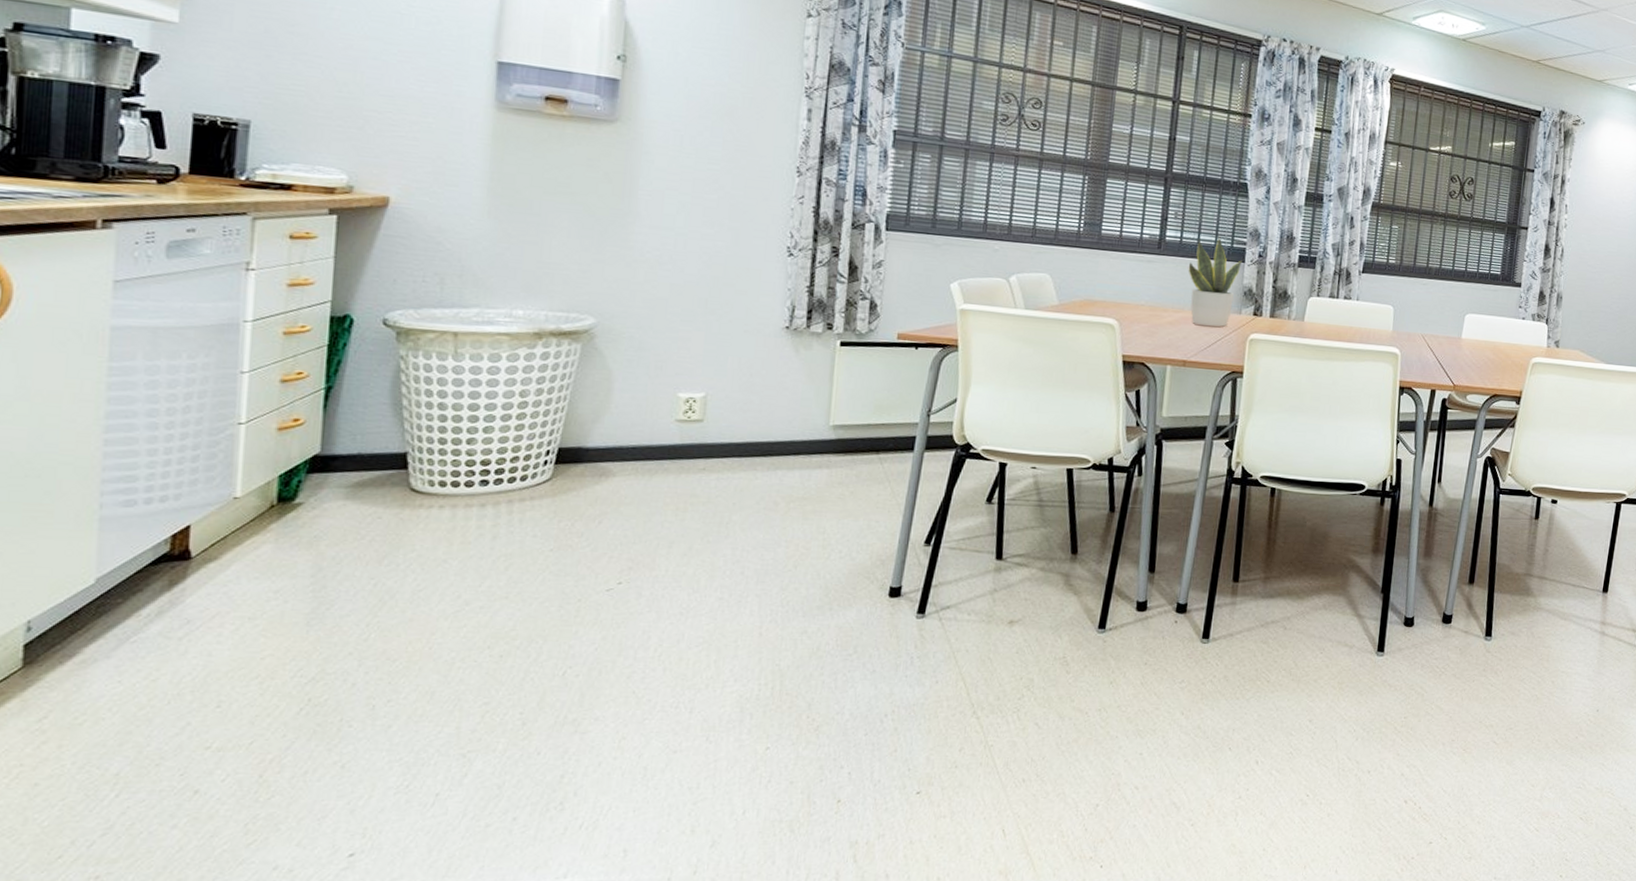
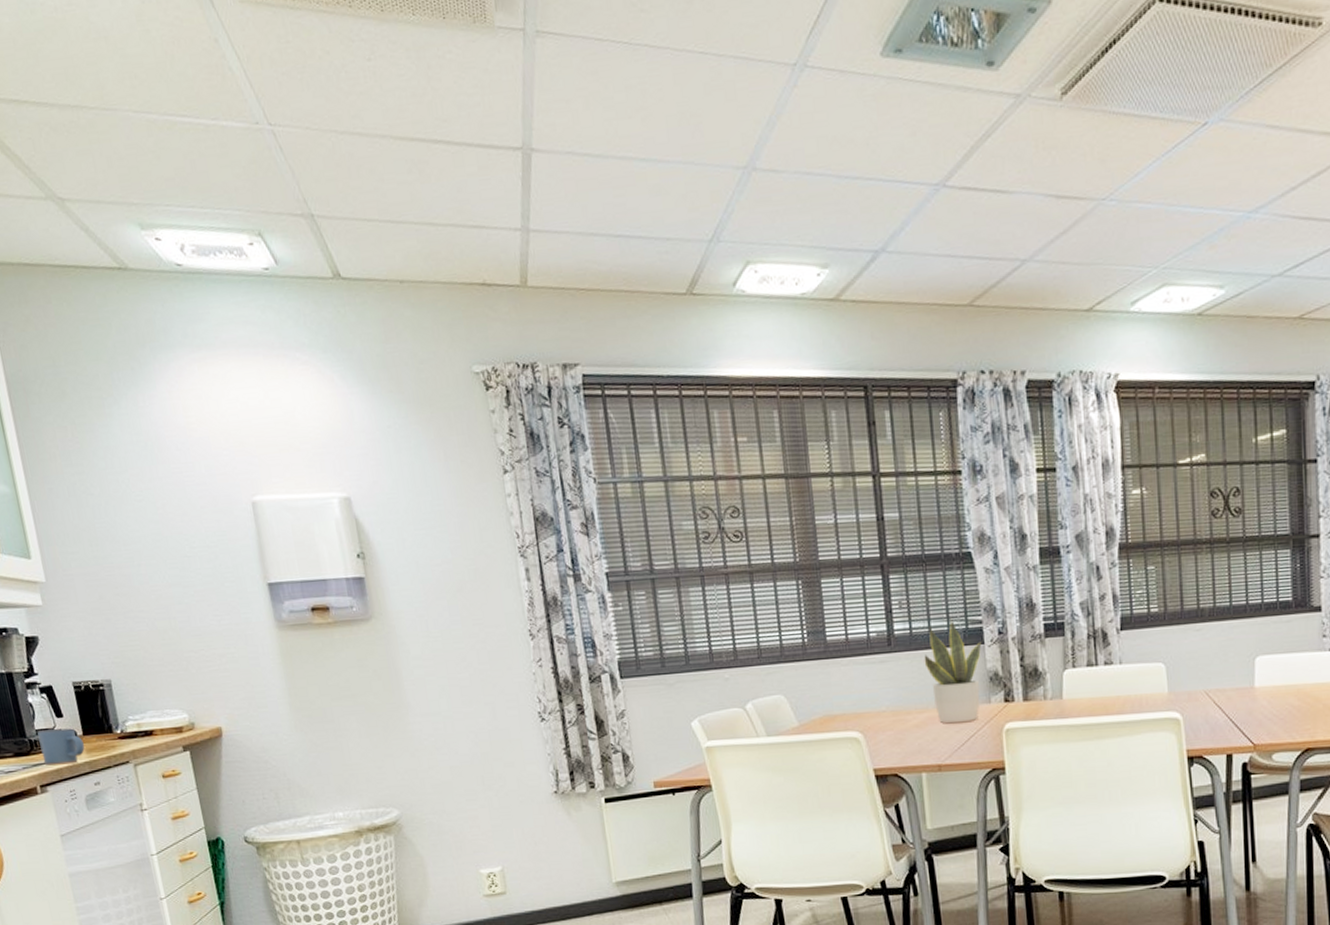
mug: none [118,157,186,203] -> present [37,728,85,766]

